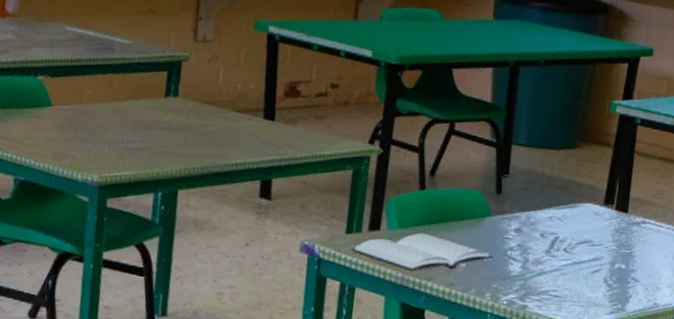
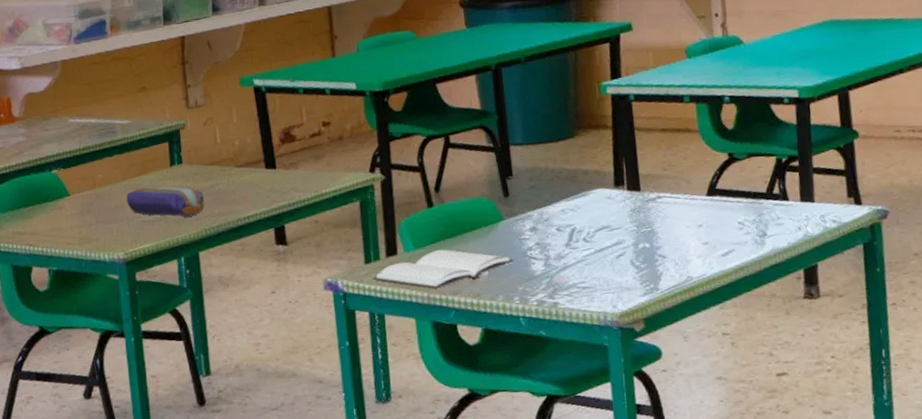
pencil case: none [111,112,194,152] -> present [126,185,204,217]

